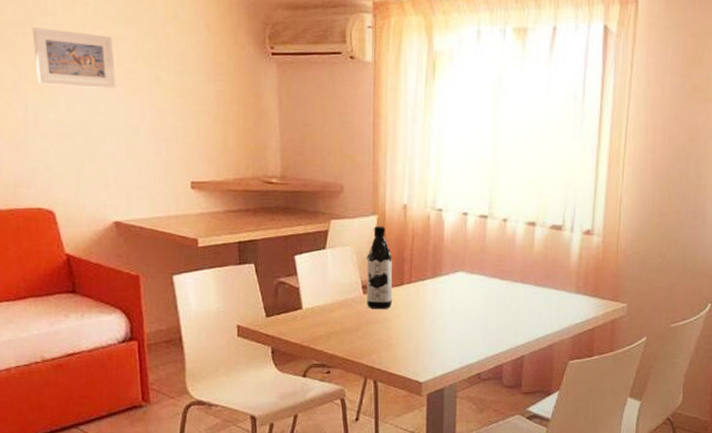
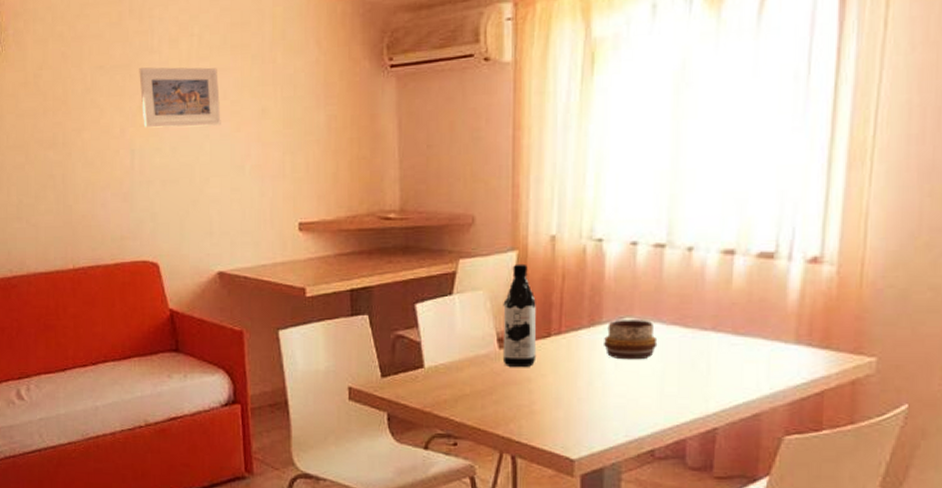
decorative bowl: none [444,273,483,304] -> present [604,320,658,360]

